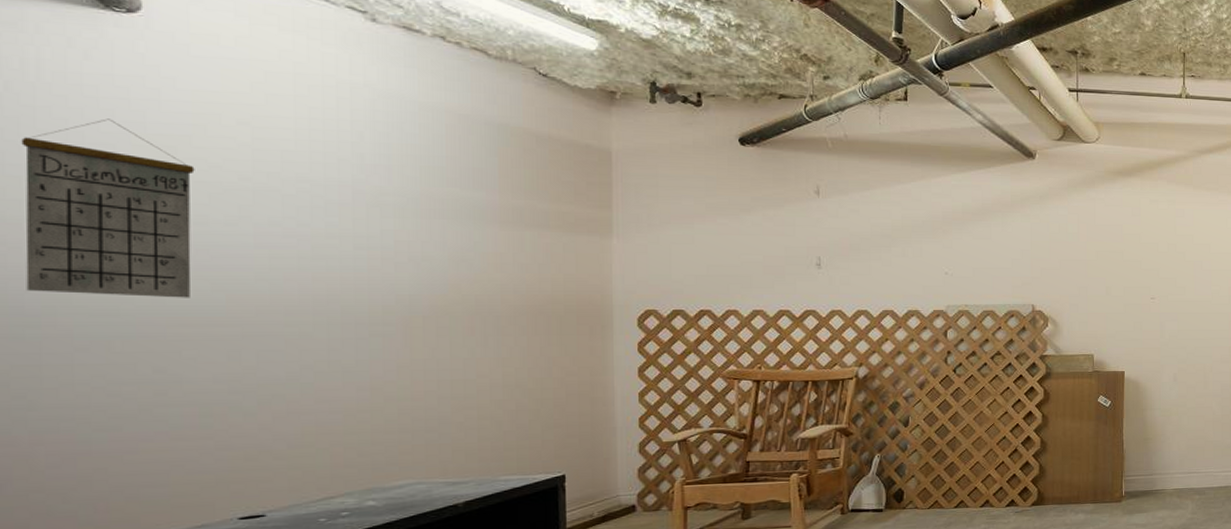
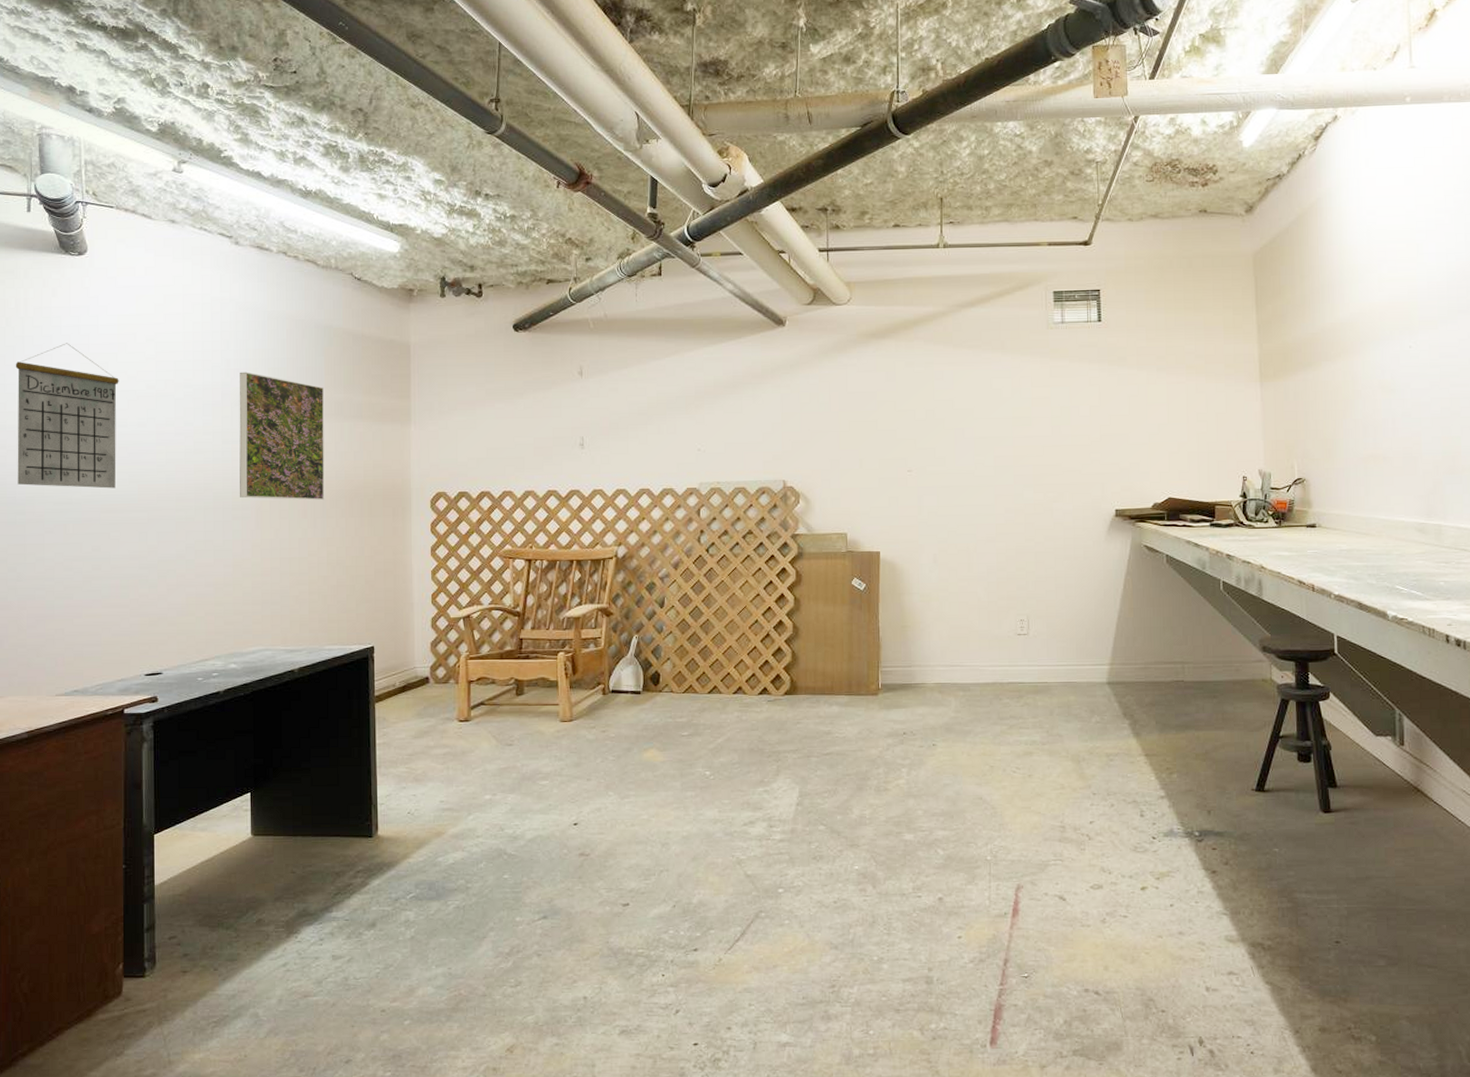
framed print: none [378,168,499,317] -> present [239,371,325,501]

